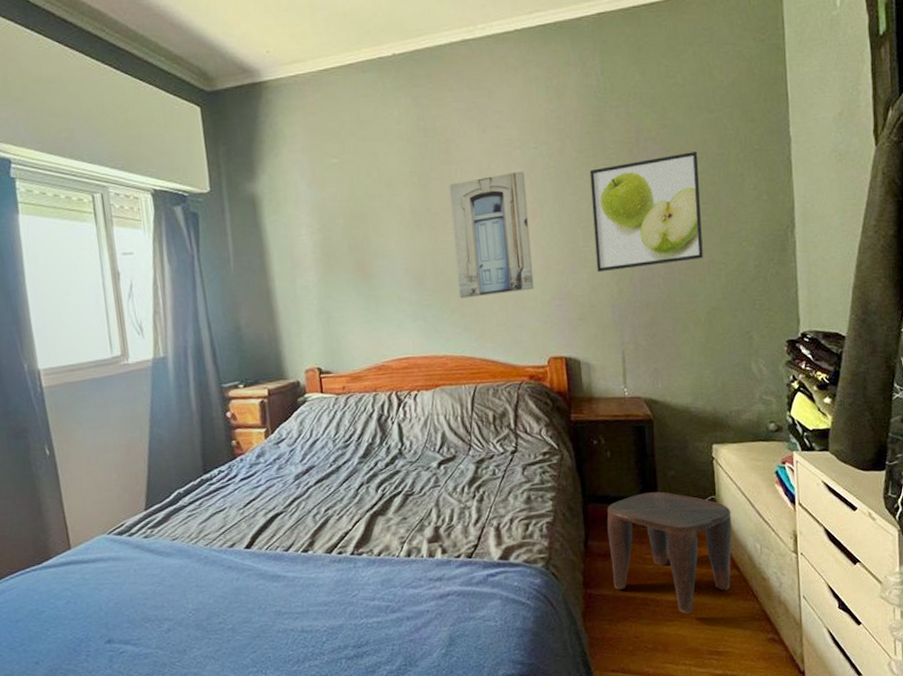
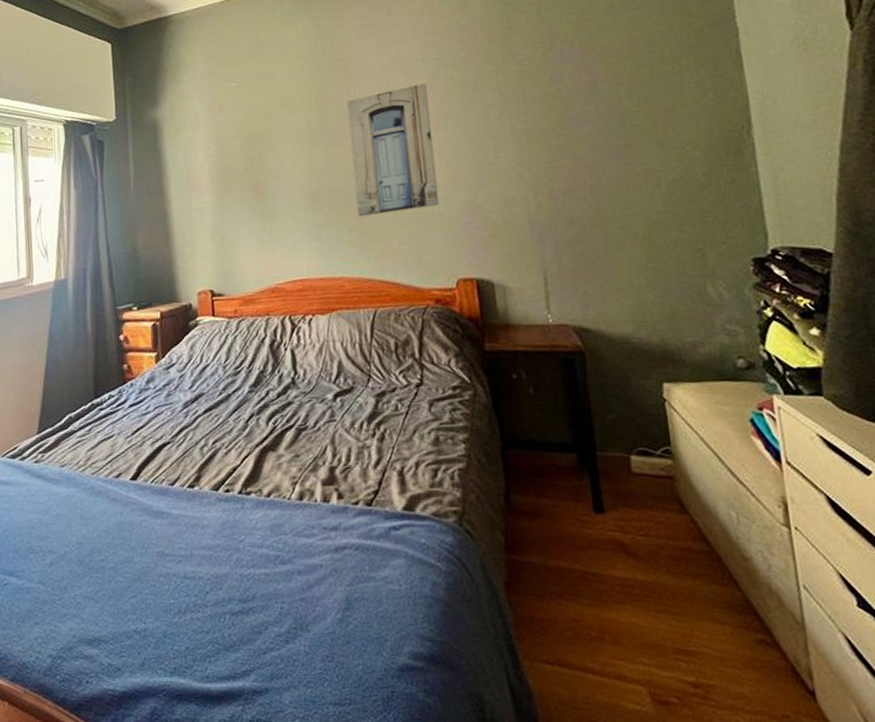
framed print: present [590,152,703,273] -> none [499,51,637,186]
stool: present [607,491,733,614] -> none [532,438,699,596]

